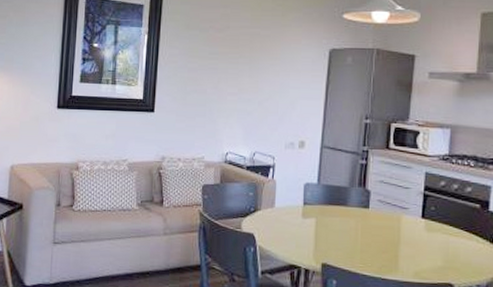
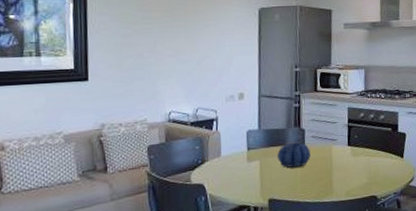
decorative bowl: none [335,204,375,234] -> present [277,142,311,168]

